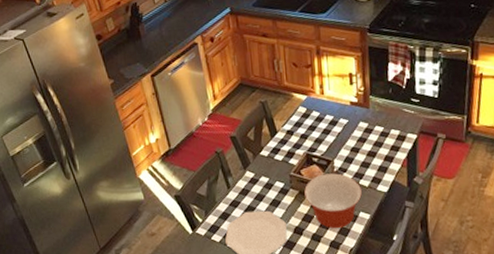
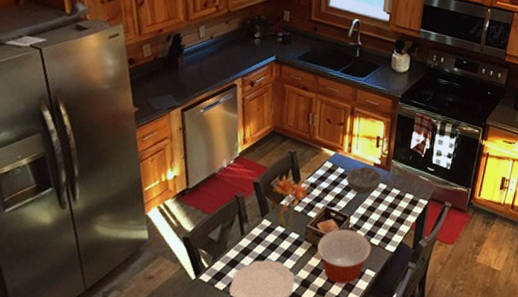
flower: none [248,126,292,180] -> present [269,175,311,231]
bowl: none [323,106,362,136] -> present [346,166,382,195]

